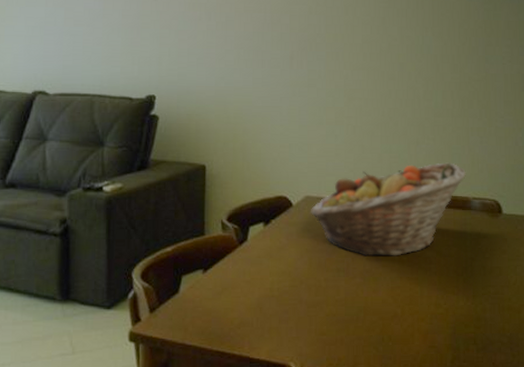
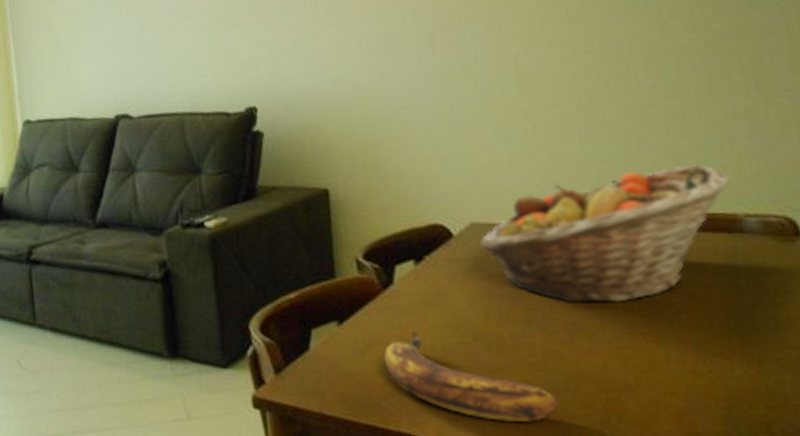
banana: none [235,275,352,345] -> present [383,329,559,423]

